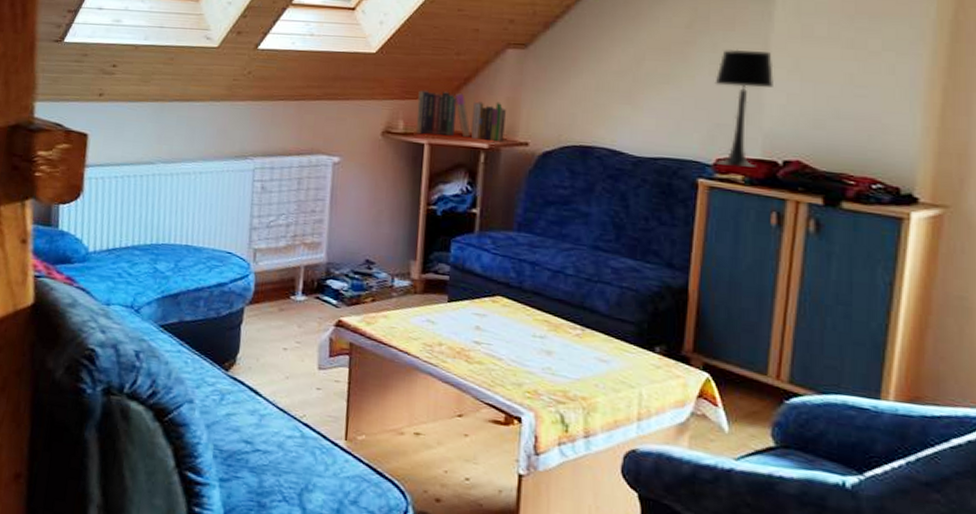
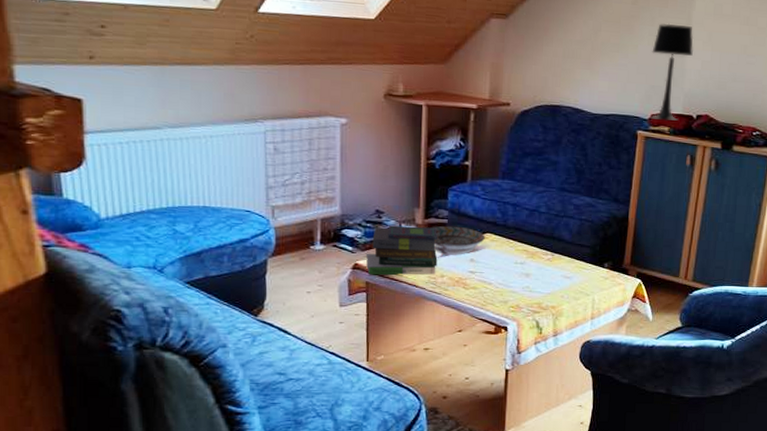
books: none [351,278,436,342] -> present [365,225,438,276]
books: present [415,89,470,138] -> none [414,55,462,100]
decorative bowl: none [426,282,495,321] -> present [429,225,485,256]
books: present [470,101,506,141] -> none [461,66,491,102]

